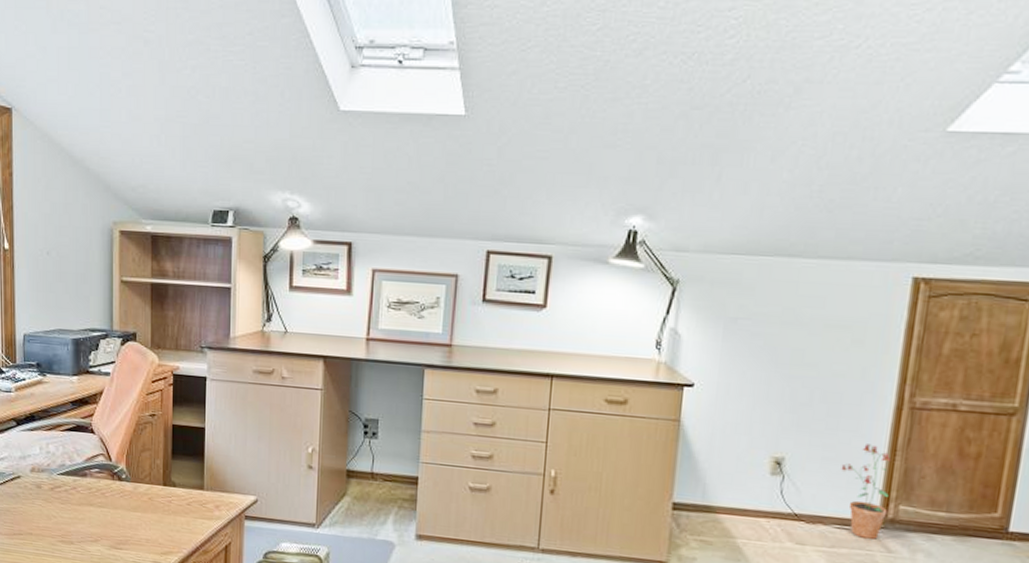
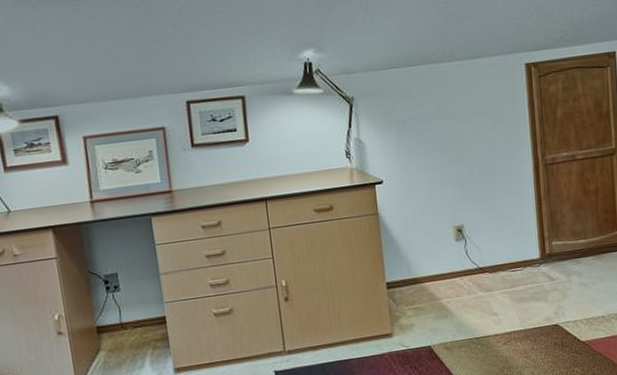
potted plant: present [841,444,892,539] -> none [505,199,545,274]

